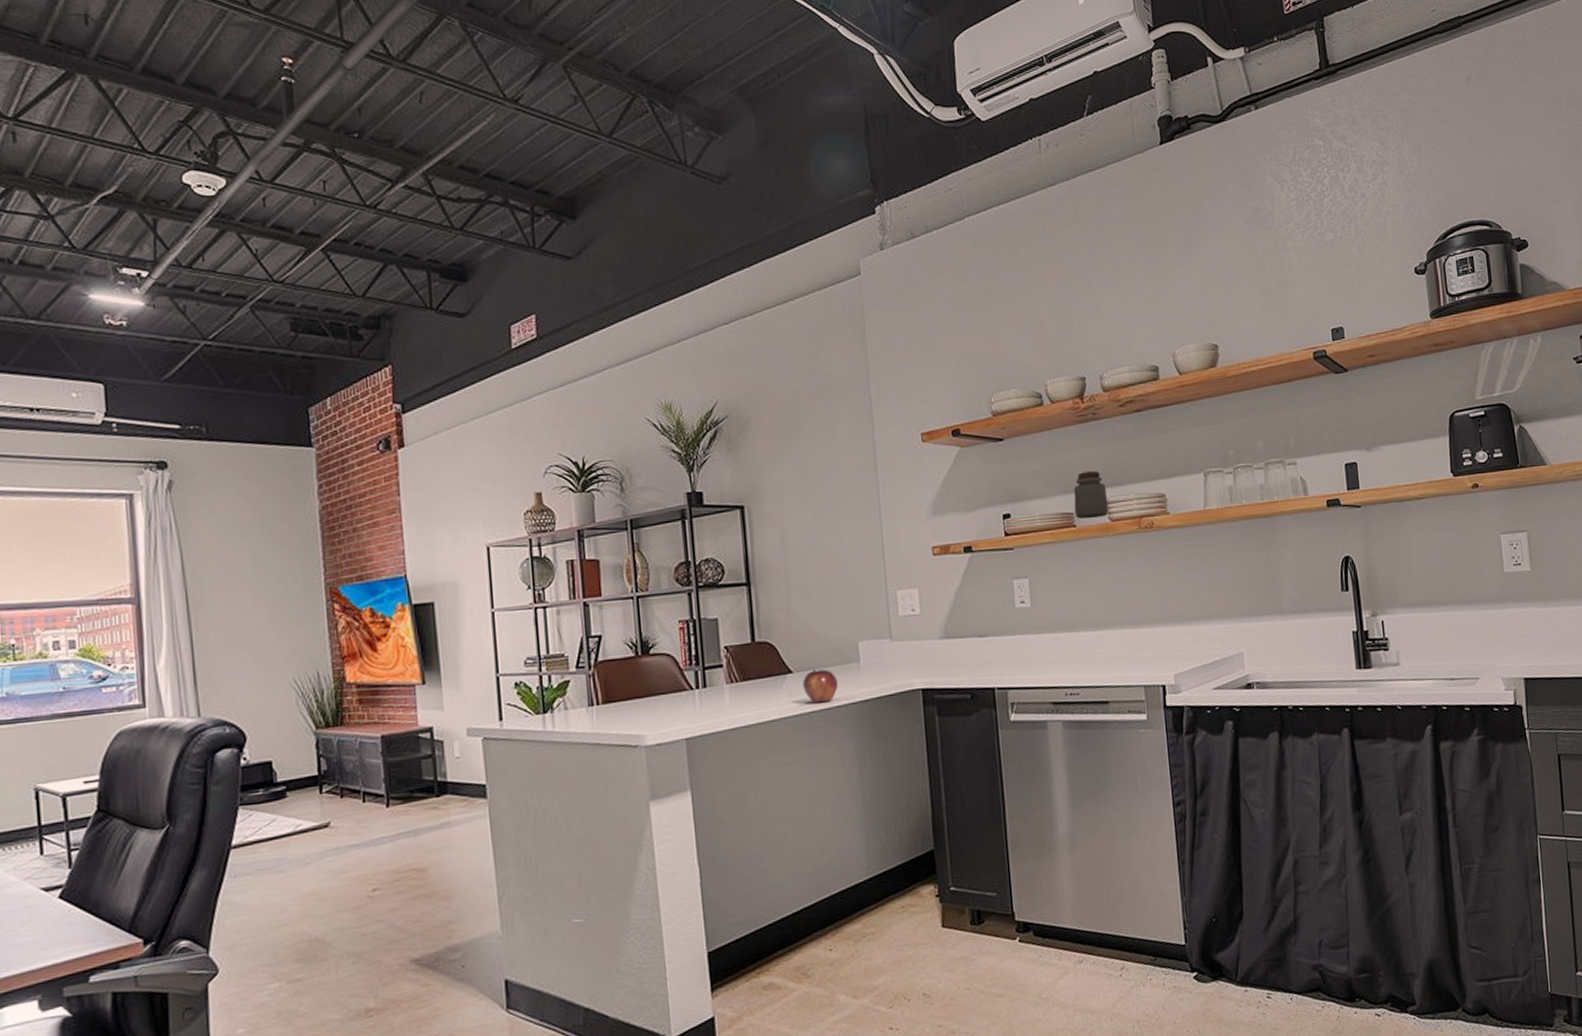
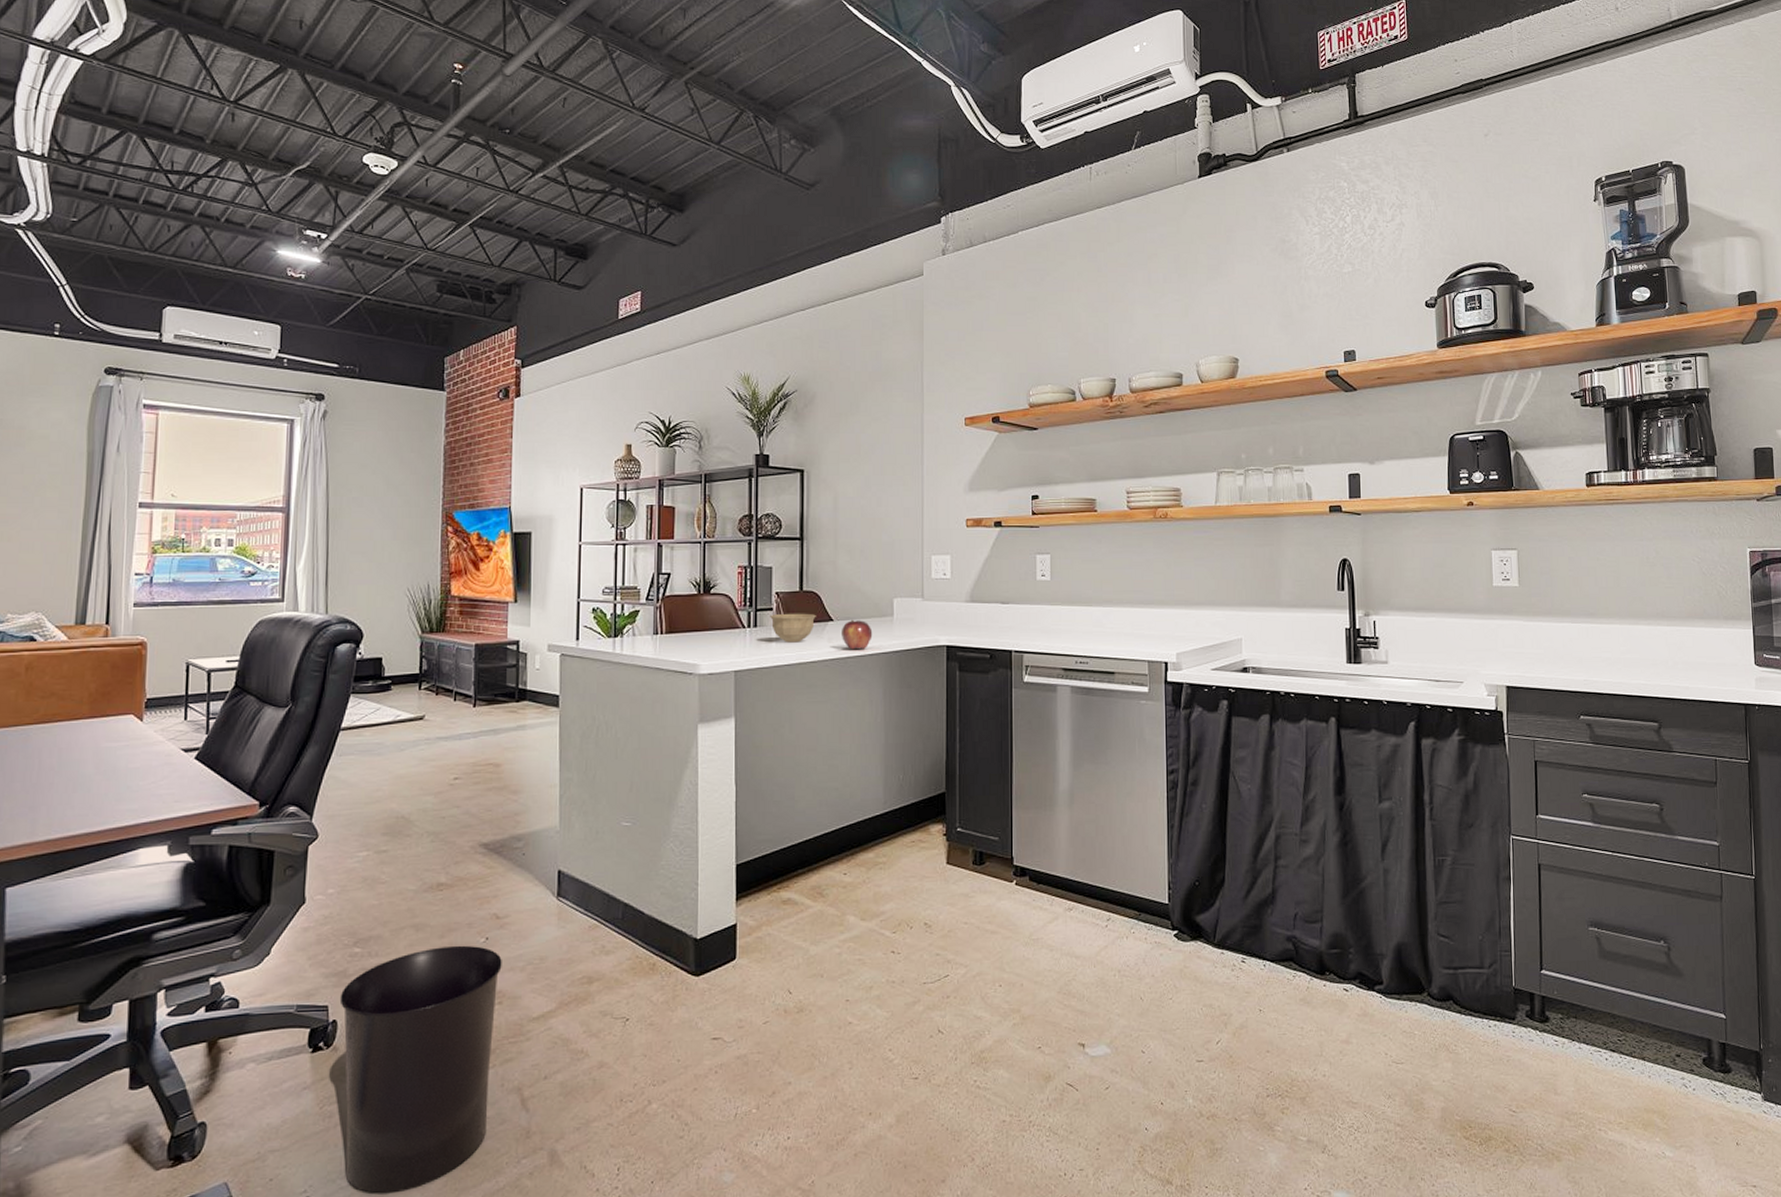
bowl: none [720,667,773,702] -> present [770,613,816,643]
jar: present [1073,471,1109,520] -> none [1097,463,1128,506]

